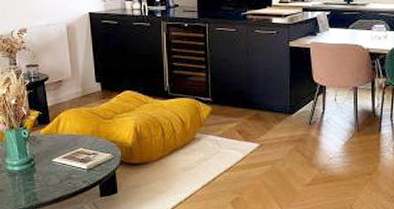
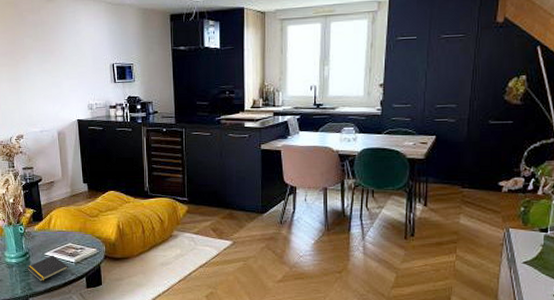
notepad: none [32,161,79,190] -> present [27,255,68,281]

